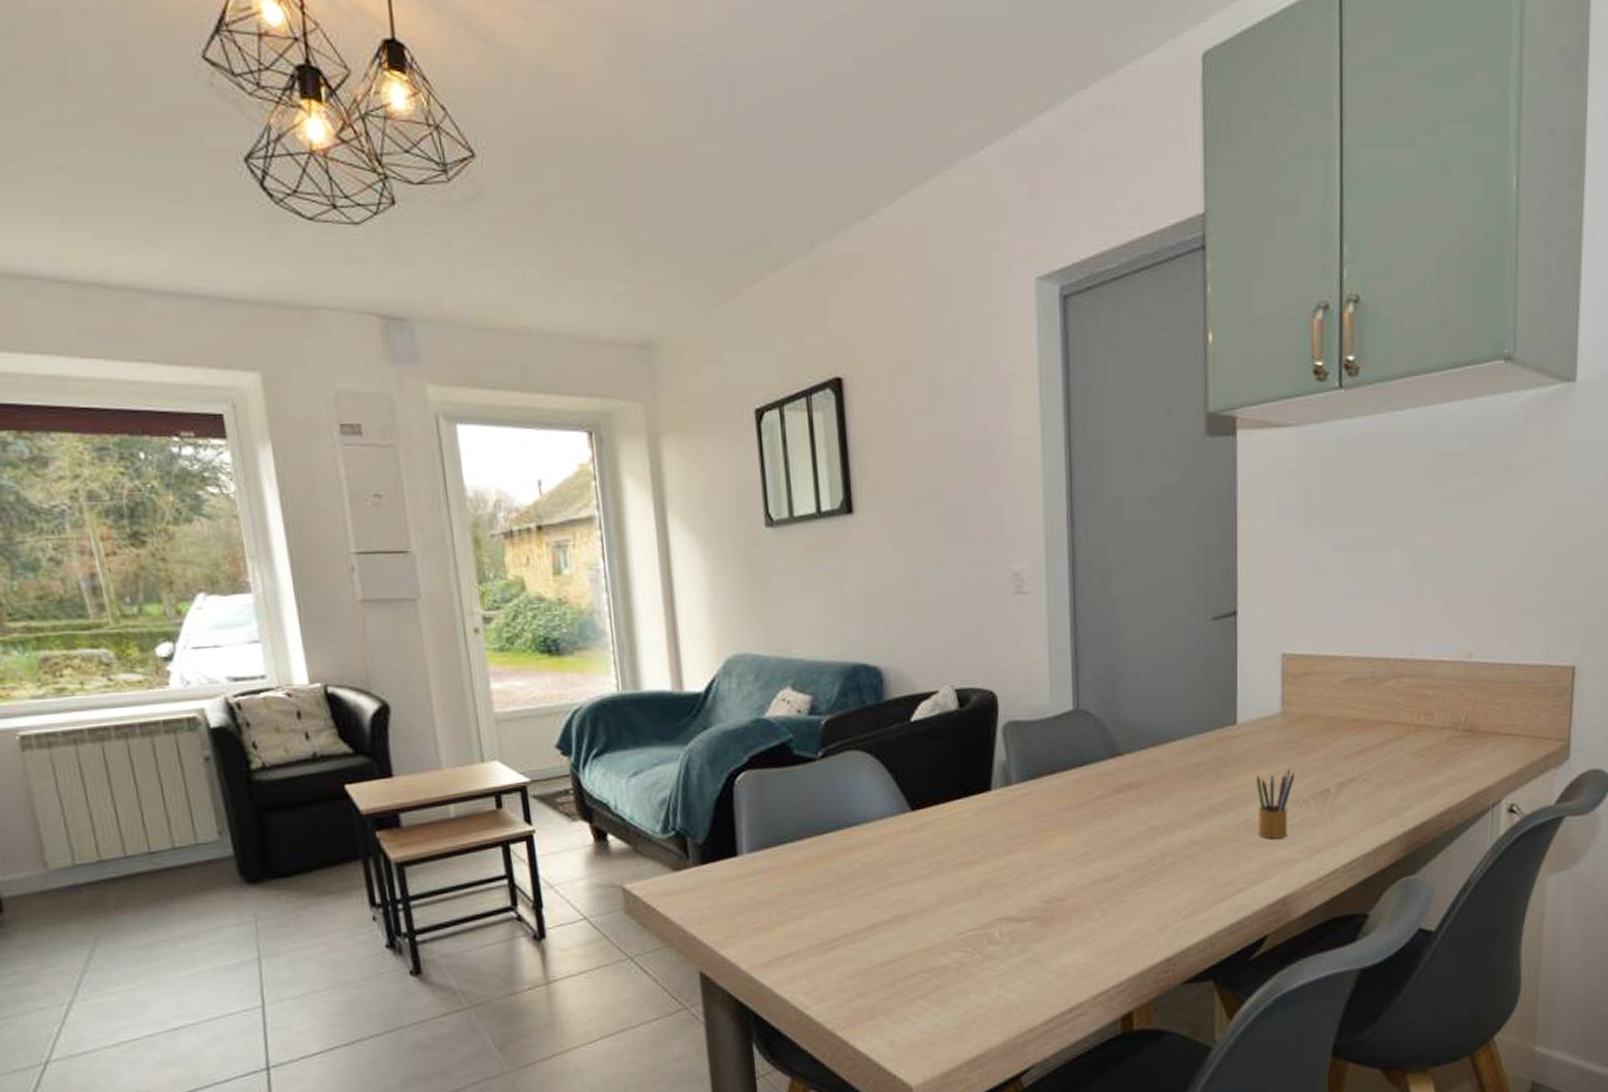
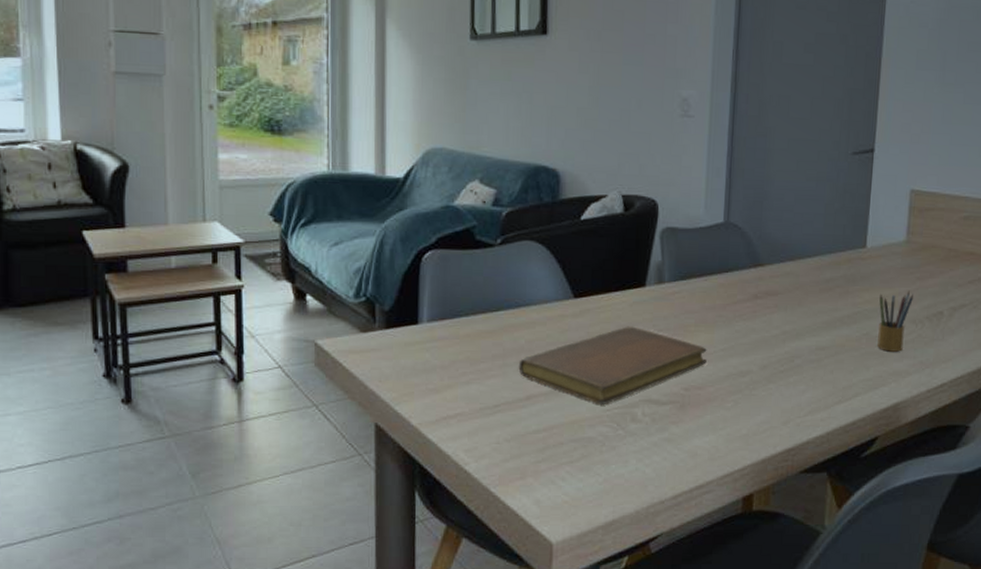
notebook: none [855,836,1067,928] -> present [518,326,707,404]

